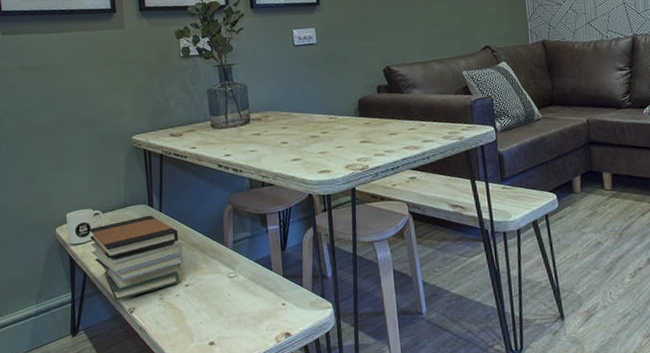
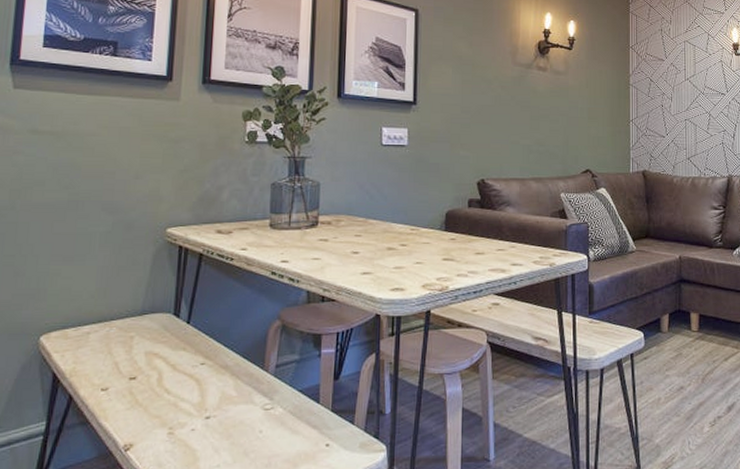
mug: present [65,209,105,244] -> none [56,314,112,358]
book stack: present [89,215,184,301] -> none [86,327,210,435]

